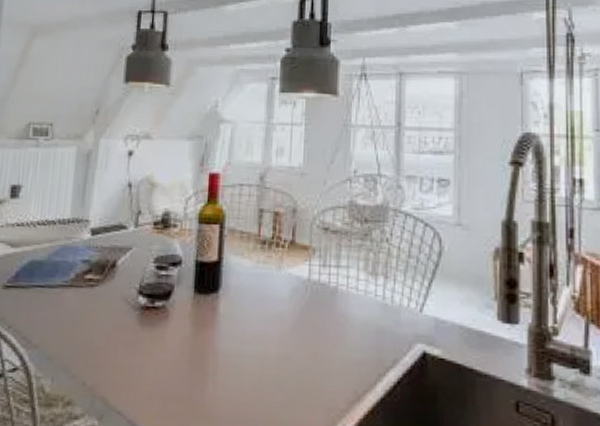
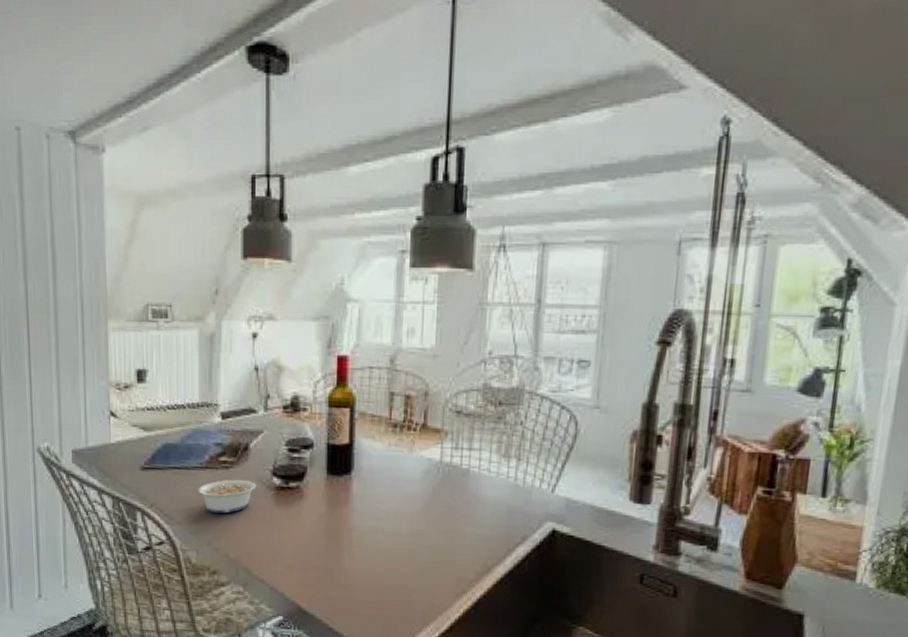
legume: none [46,298,121,336] -> present [185,479,257,513]

